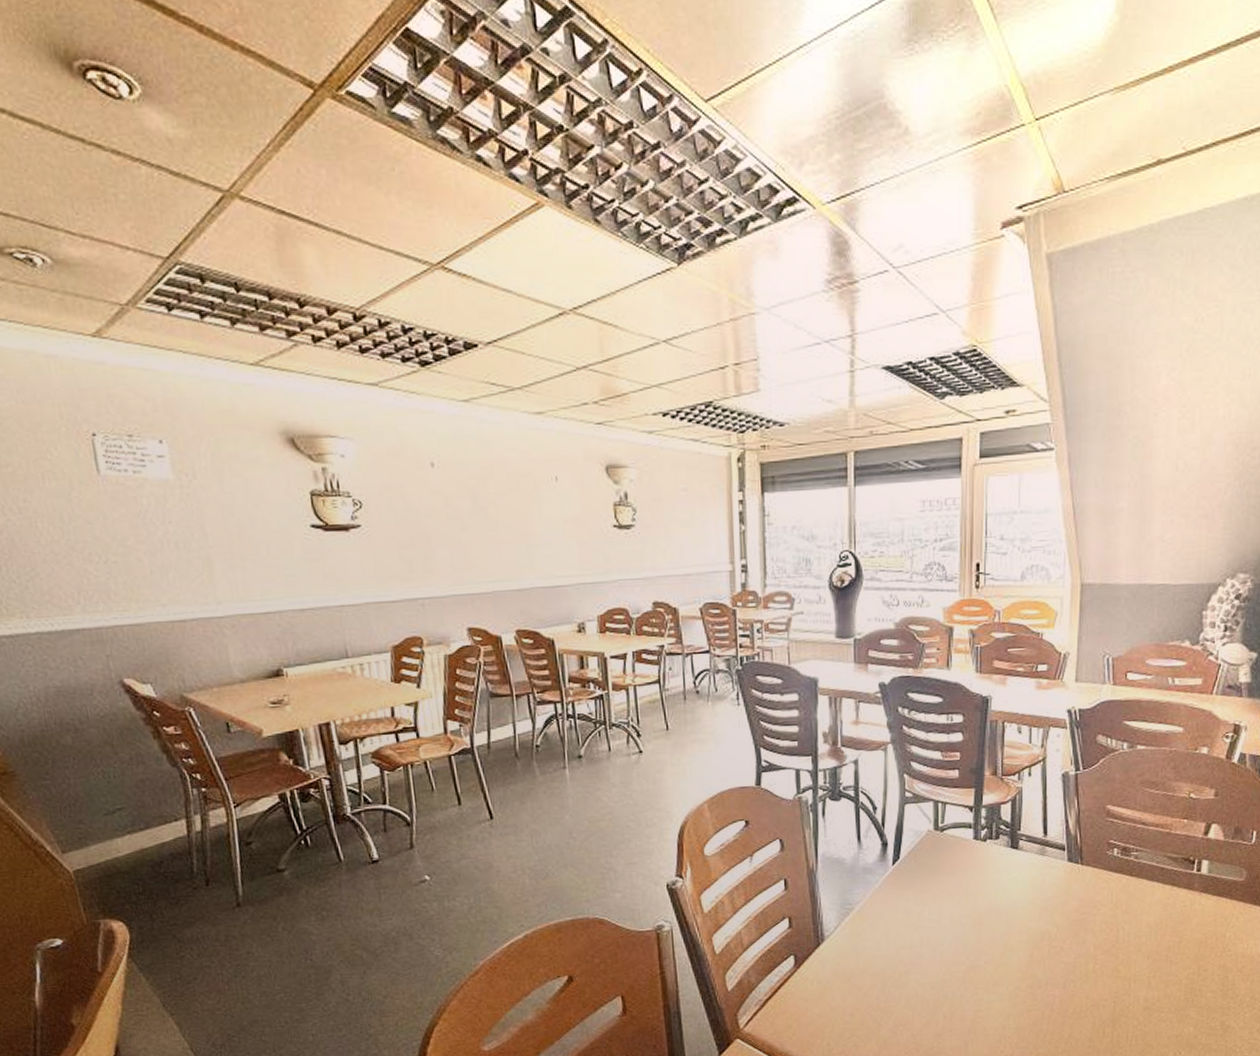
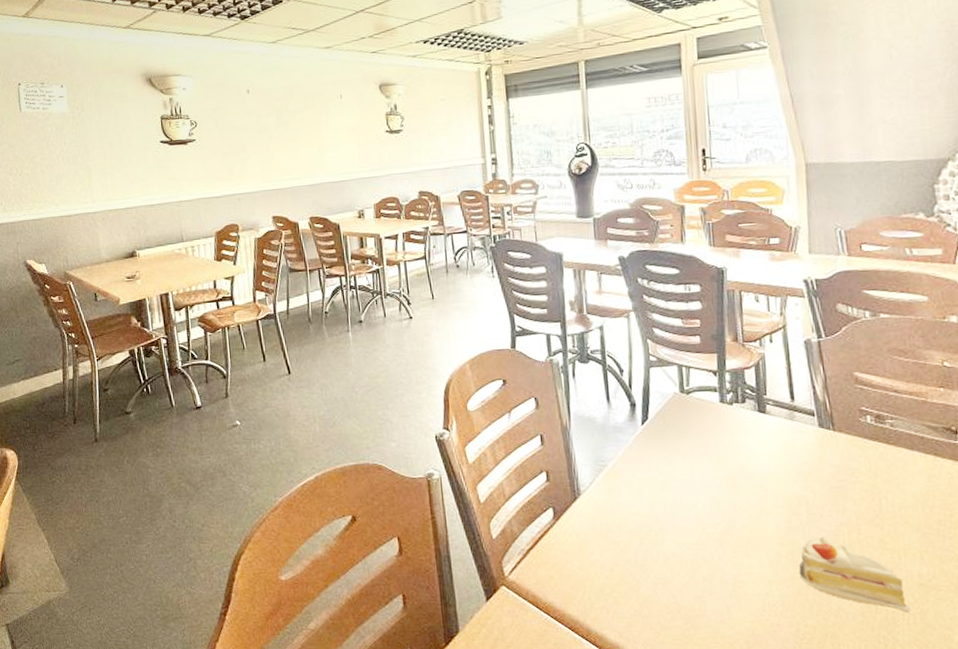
pastry: none [1036,968,1134,1036] -> present [798,536,910,614]

